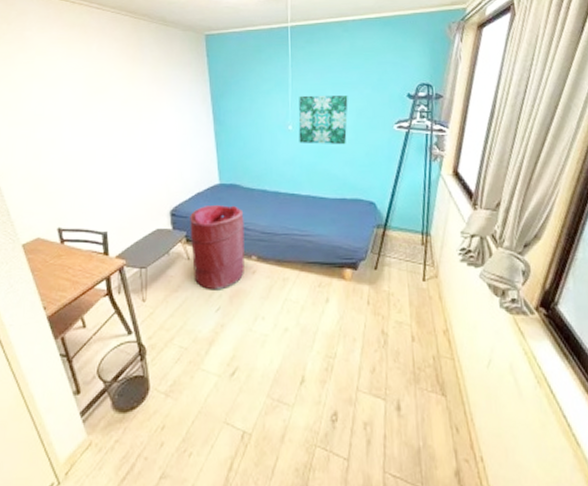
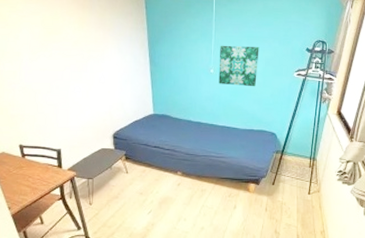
laundry hamper: present [190,205,244,290] -> none [128,131,172,197]

